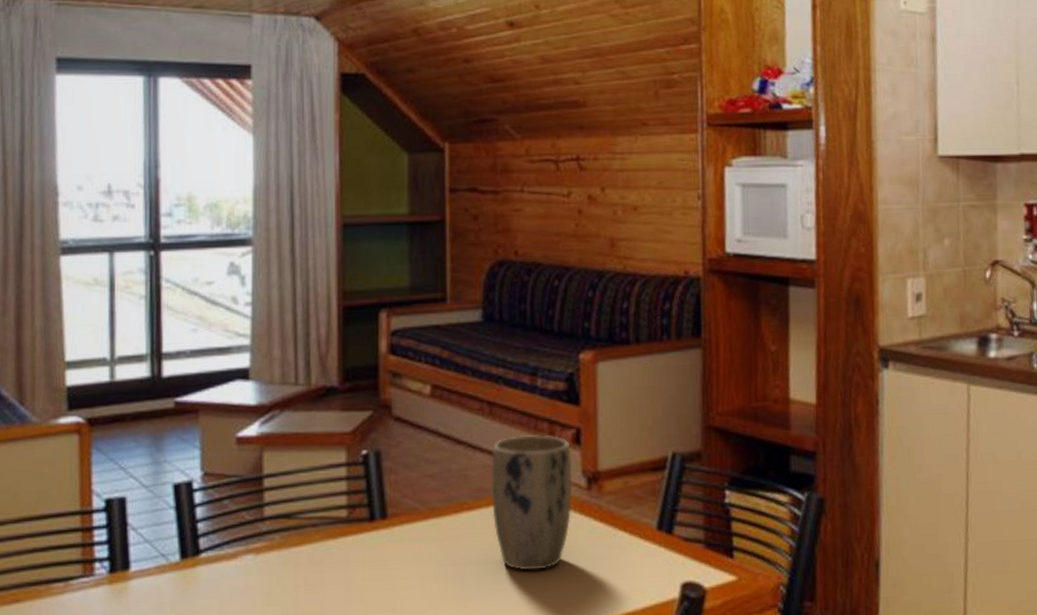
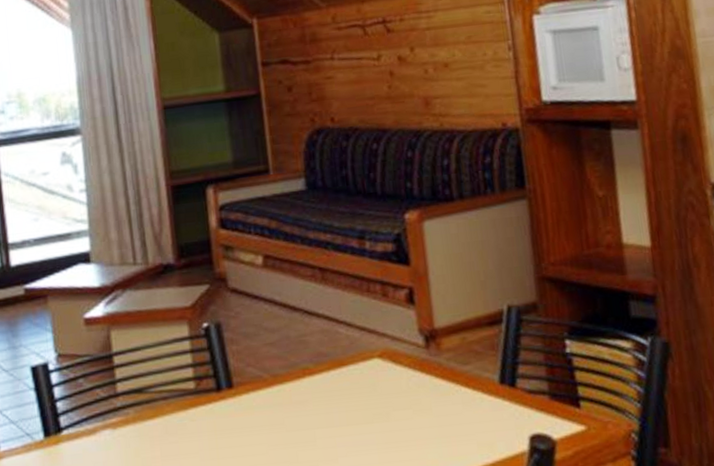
plant pot: present [491,435,572,571] -> none [327,296,413,432]

